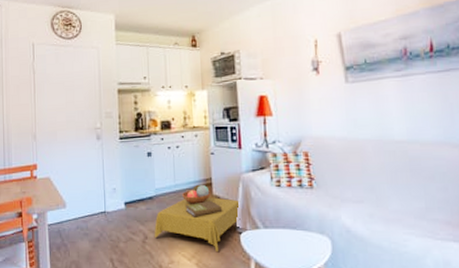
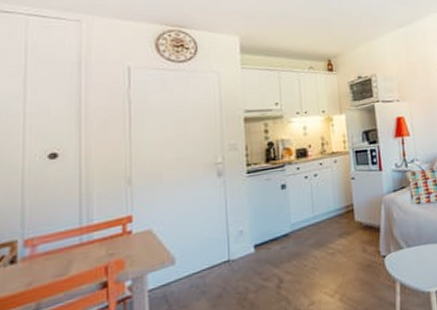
side table: present [154,184,241,253] -> none [290,212,384,282]

